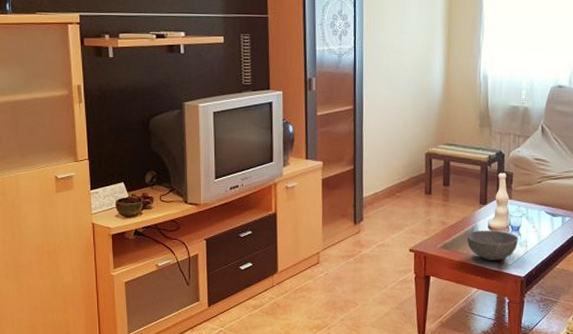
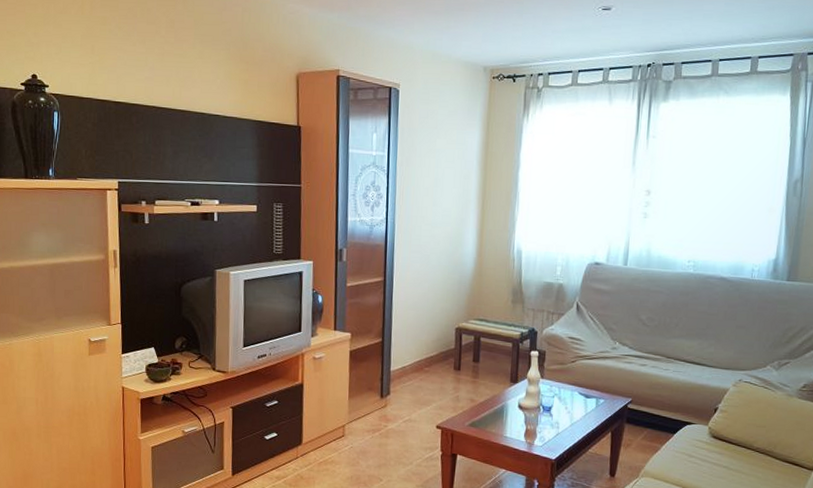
bowl: present [466,230,519,260] -> none [495,409,550,441]

